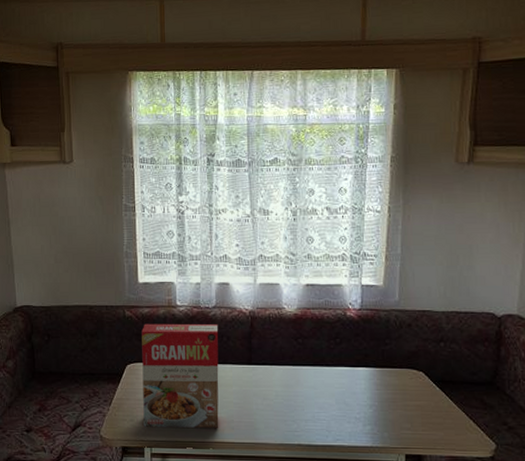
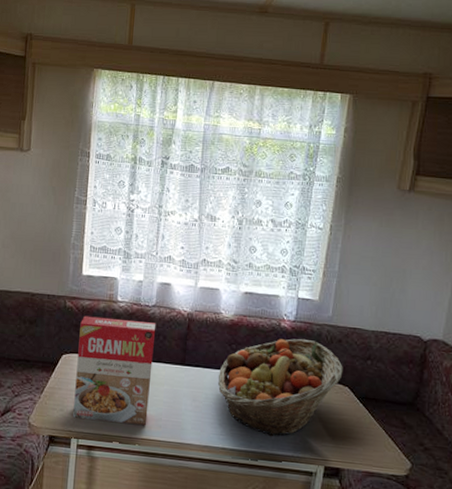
fruit basket: none [286,326,416,429] -> present [218,338,343,437]

